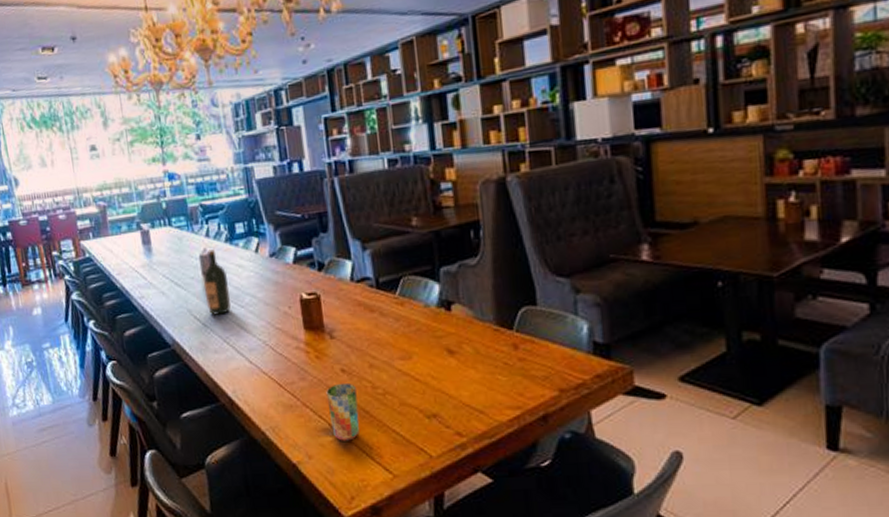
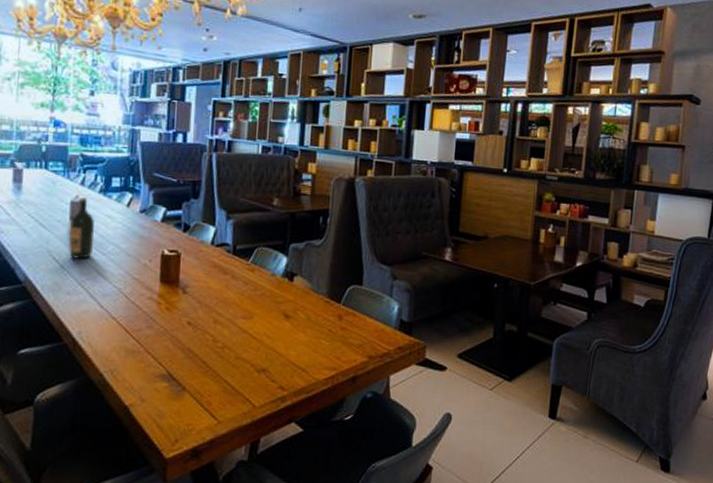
cup: present [326,382,360,441] -> none [169,334,198,388]

